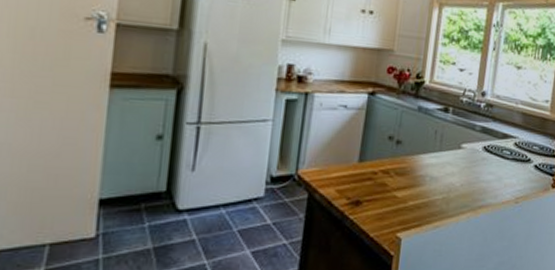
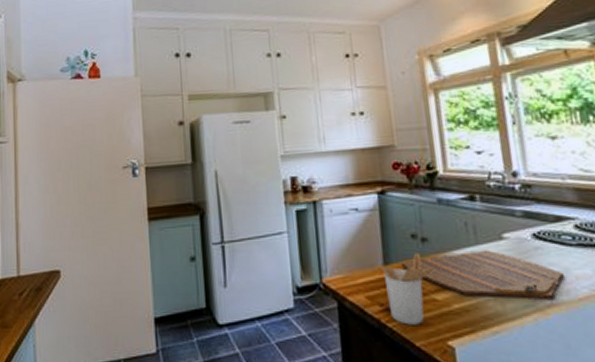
utensil holder: none [354,153,402,218] -> present [381,253,435,325]
cutting board: none [373,156,497,201] -> present [400,249,564,299]

